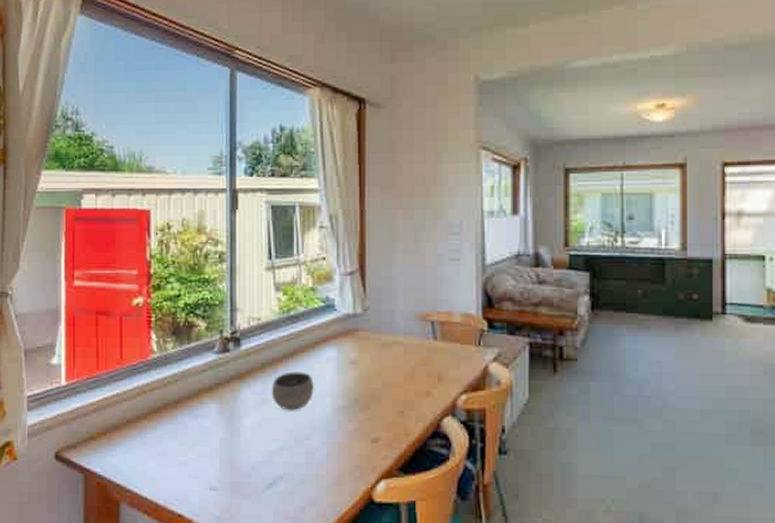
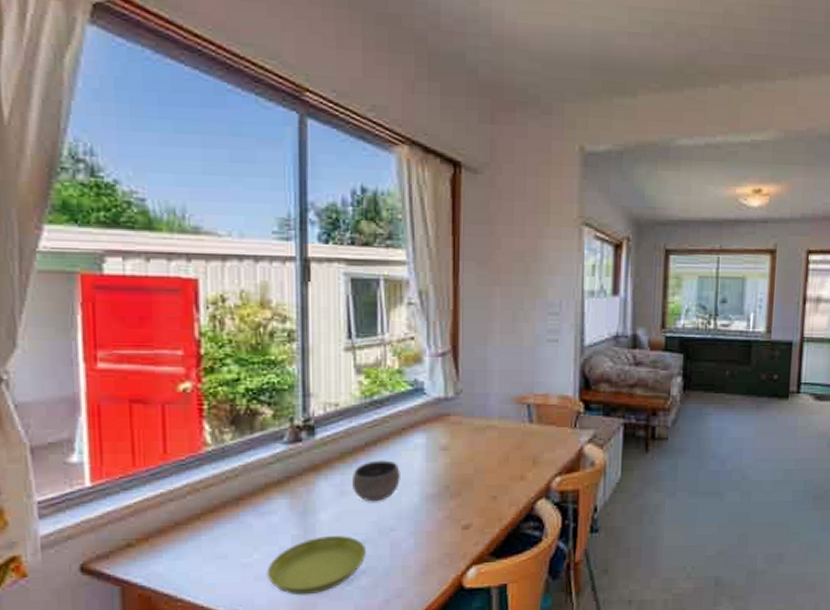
saucer: none [199,441,285,496] -> present [266,536,367,595]

